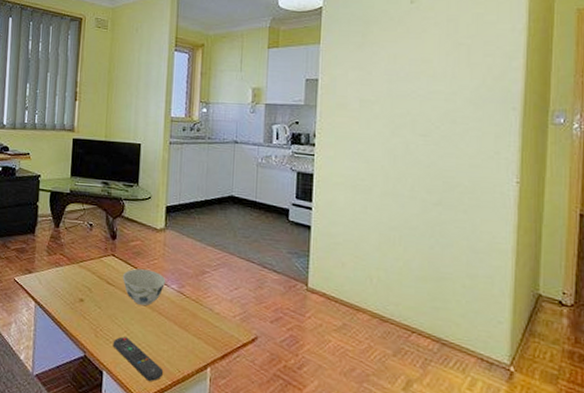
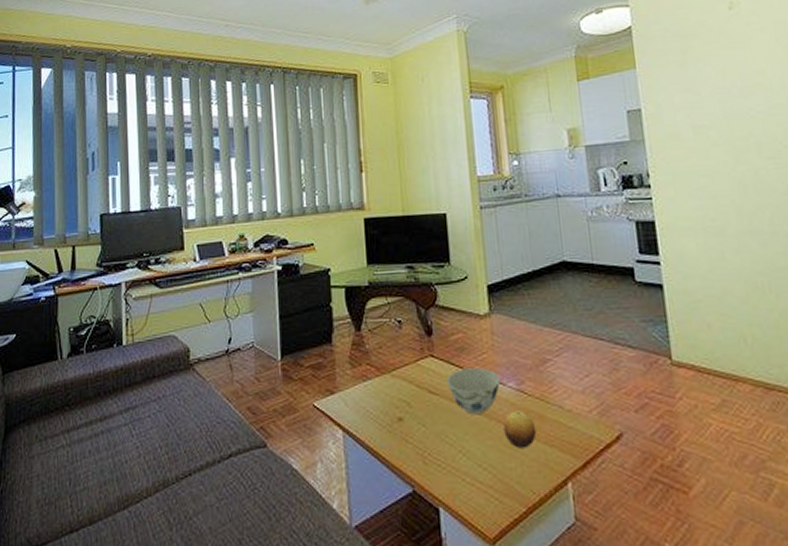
remote control: present [112,336,163,381] -> none [446,459,514,511]
fruit: none [162,307,189,337] -> present [503,411,537,448]

